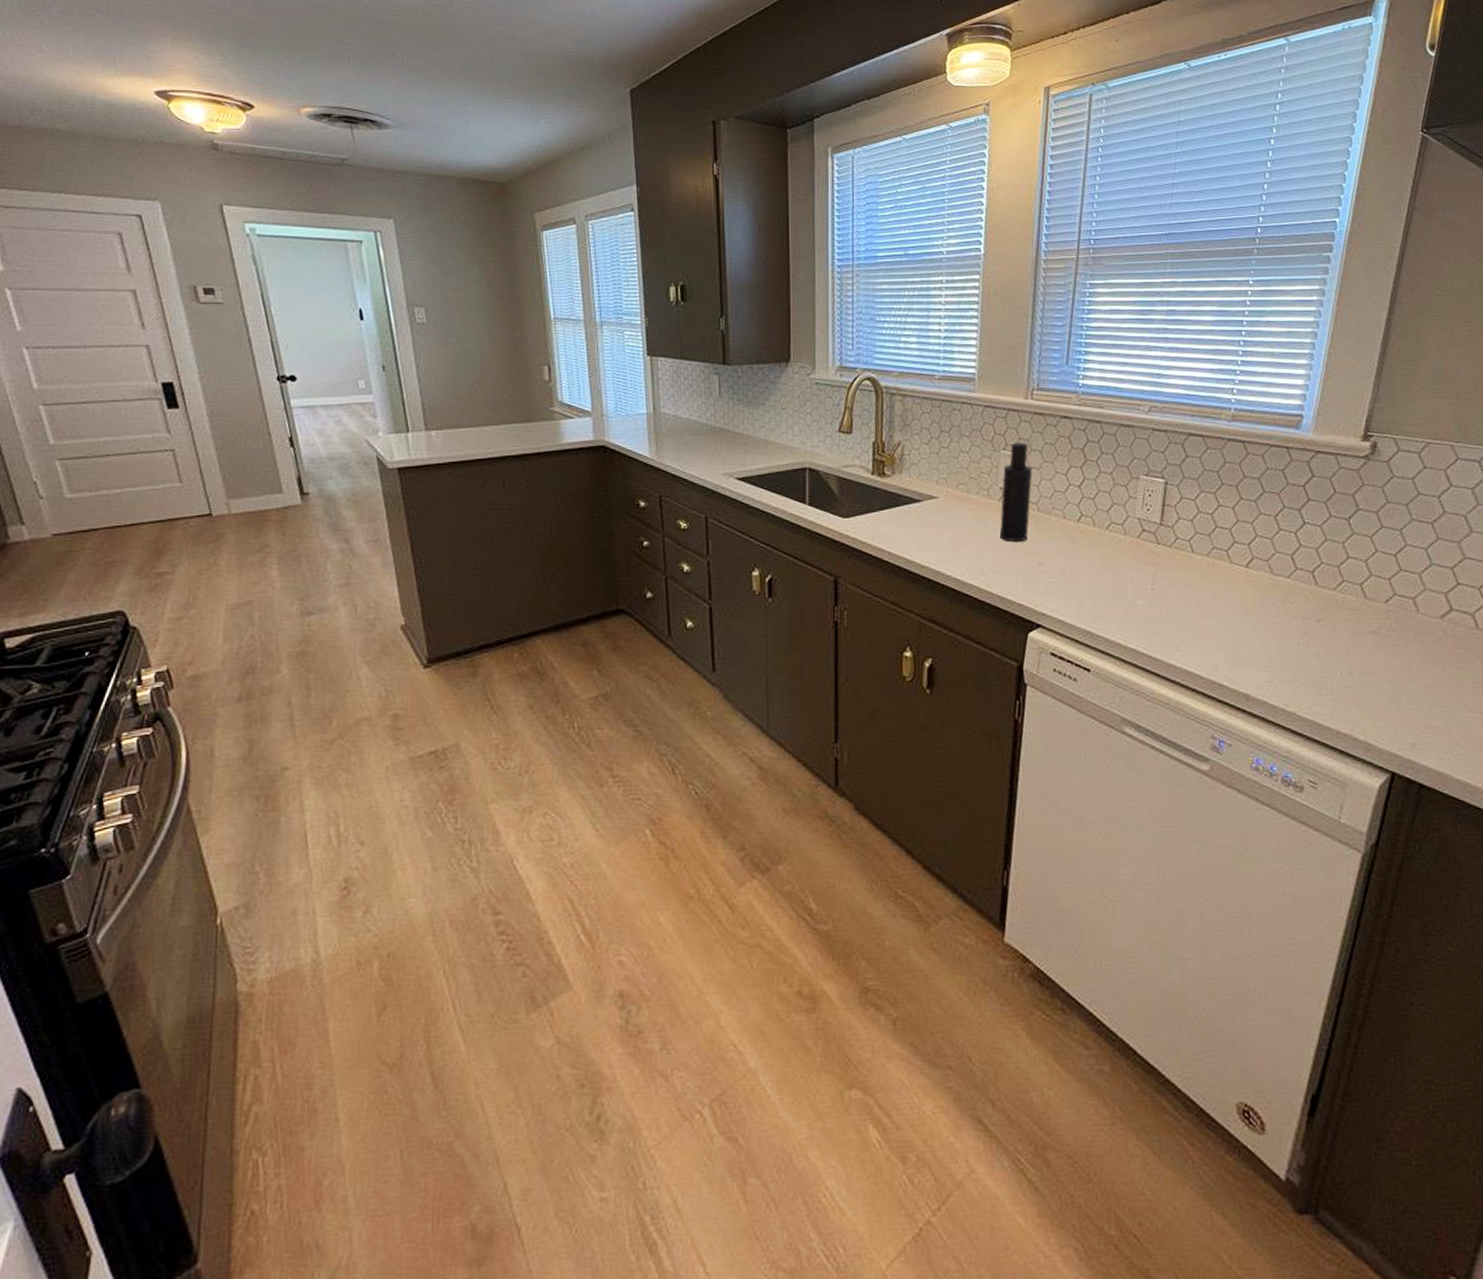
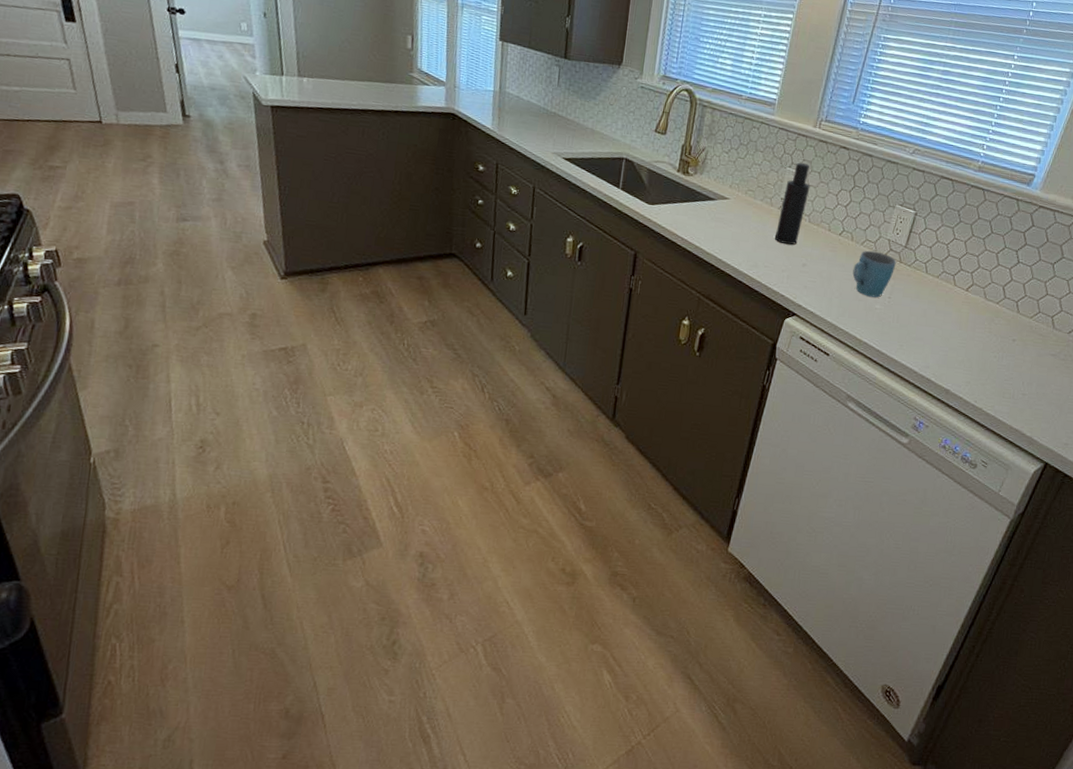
mug: none [1101,534,1153,591] -> present [852,250,896,298]

